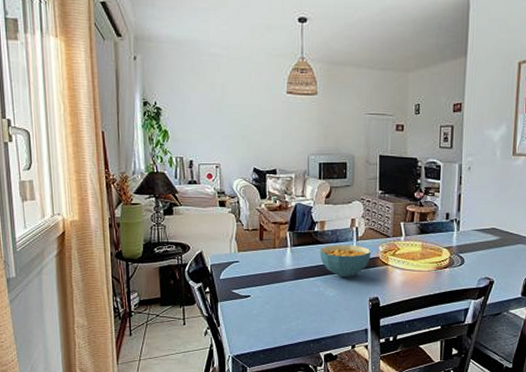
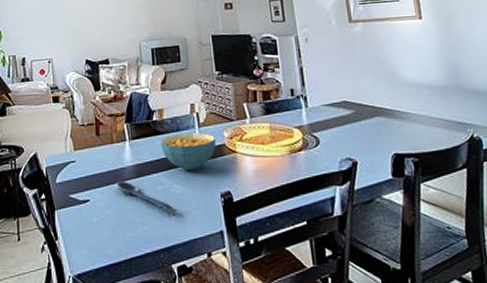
spoon: none [276,282,329,312] -> present [116,181,178,214]

